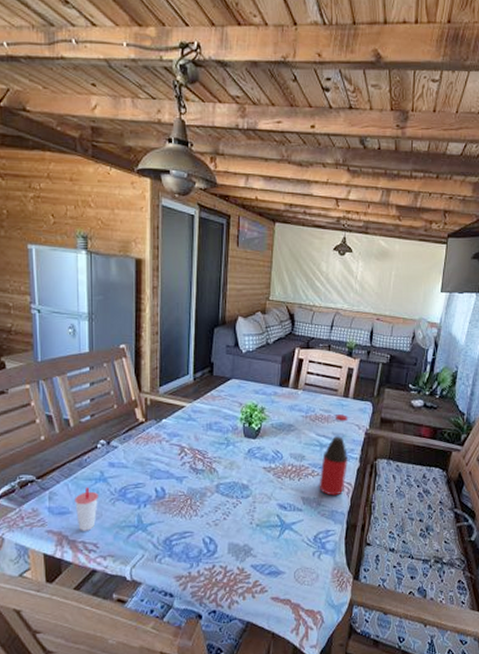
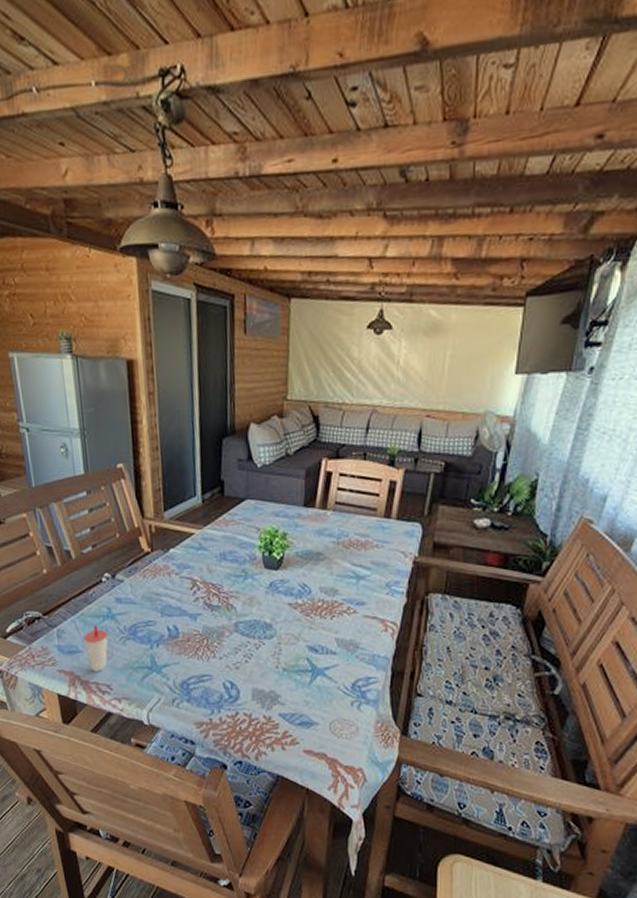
bottle: present [319,414,348,496] -> none [356,539,391,637]

